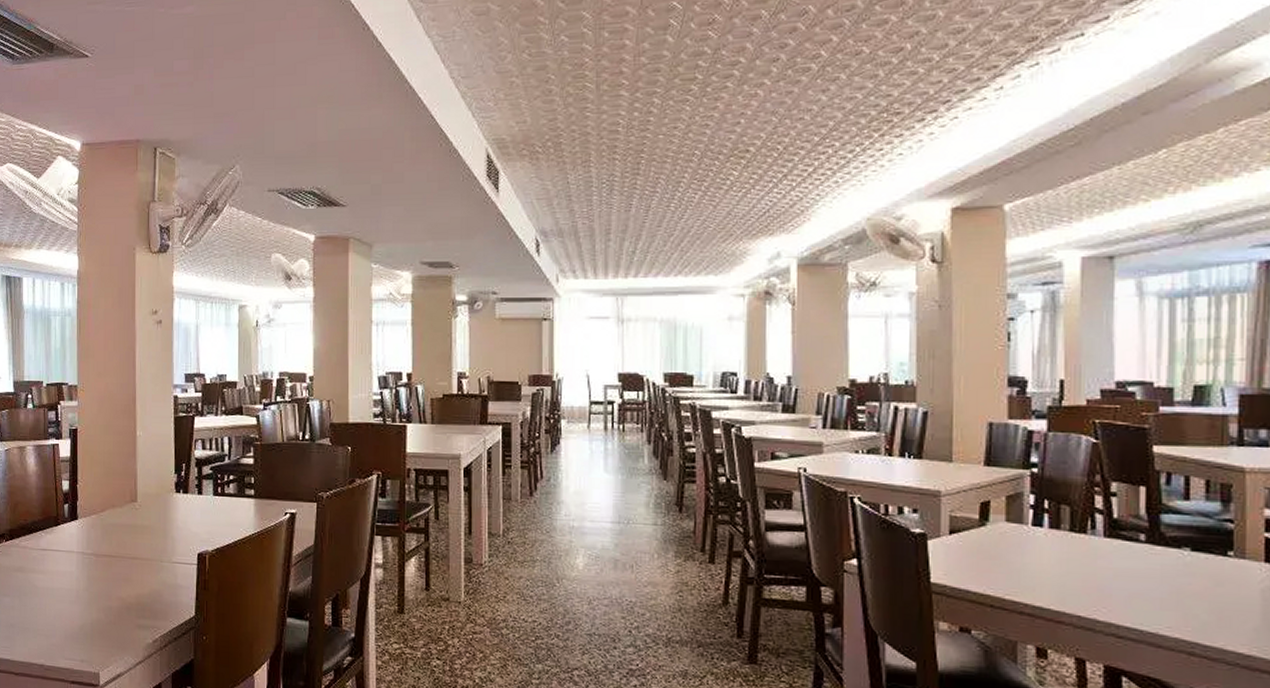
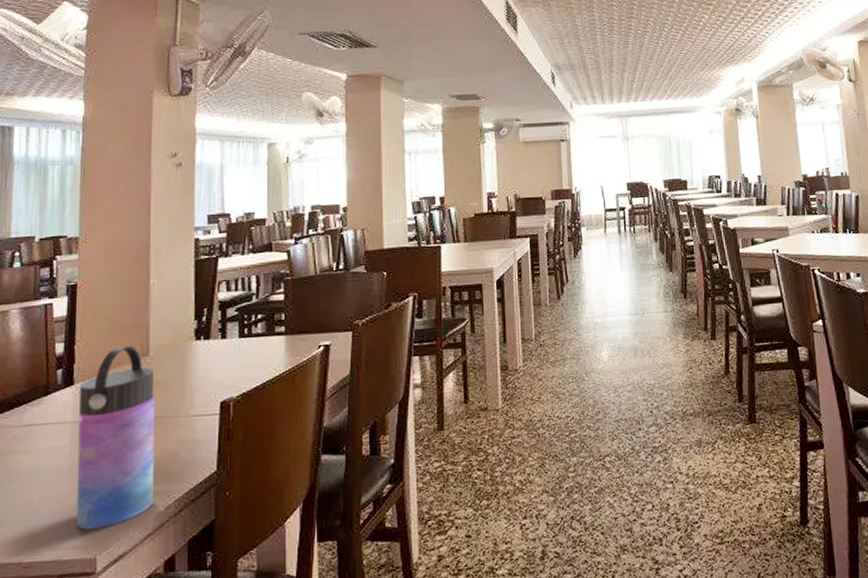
water bottle: none [82,490,143,649] -> present [76,345,156,530]

